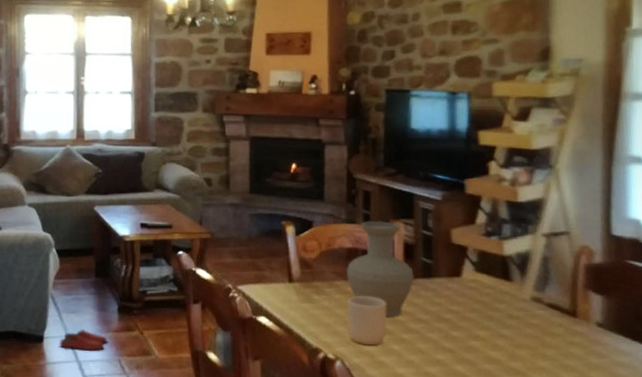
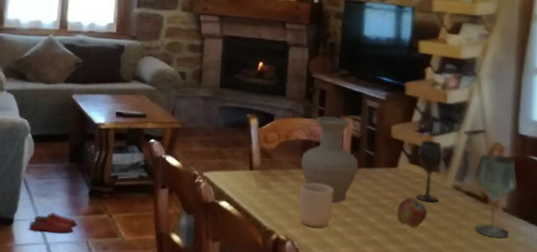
fruit: none [463,311,502,346] -> present [396,197,428,228]
wine glass: none [485,244,517,317] -> present [416,140,443,203]
wine glass: none [557,259,615,359] -> present [474,154,518,239]

